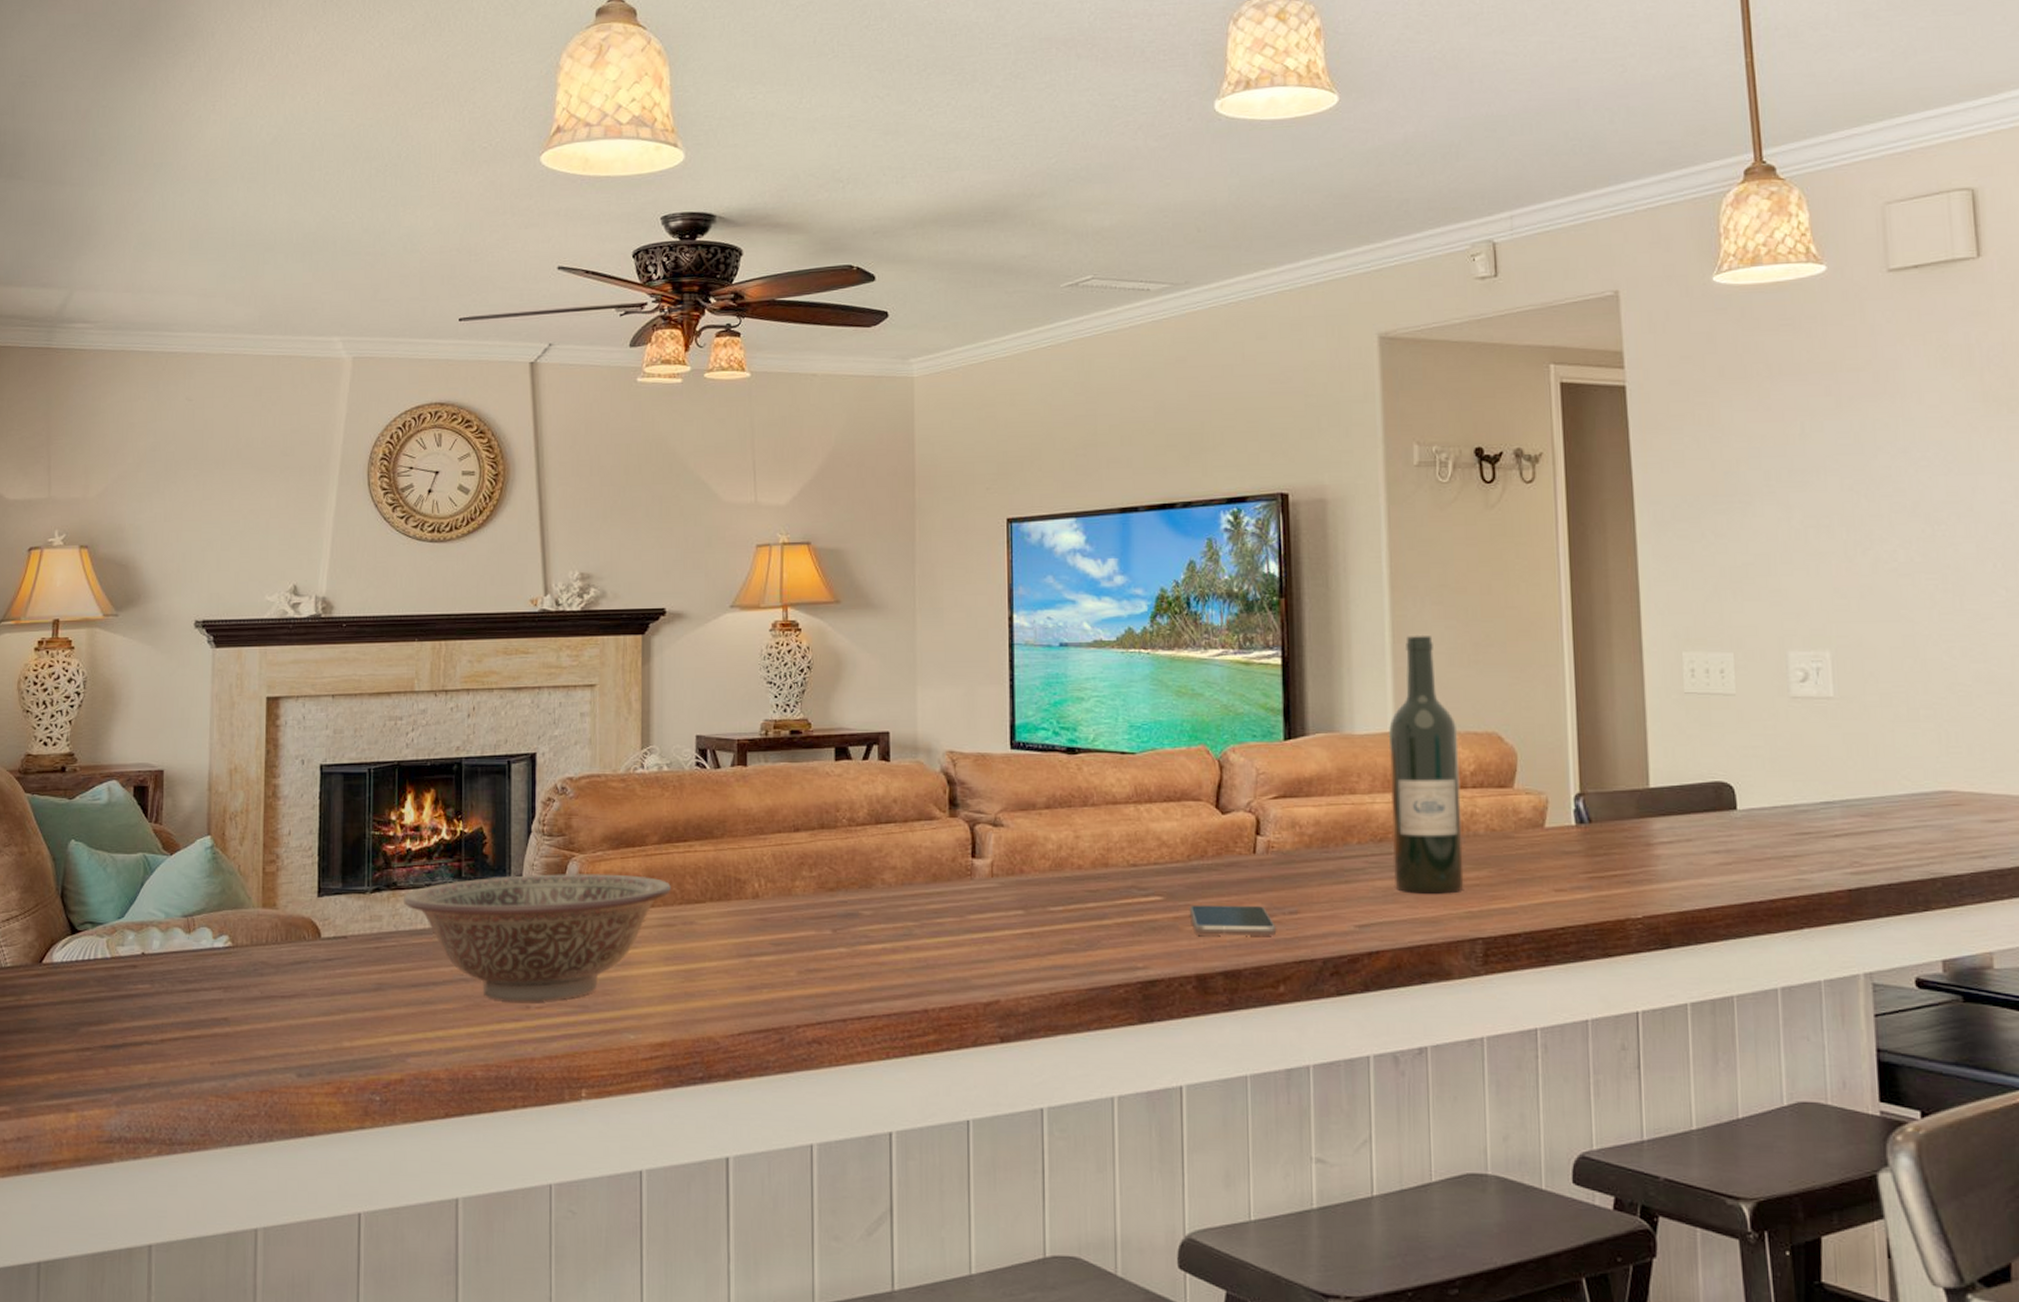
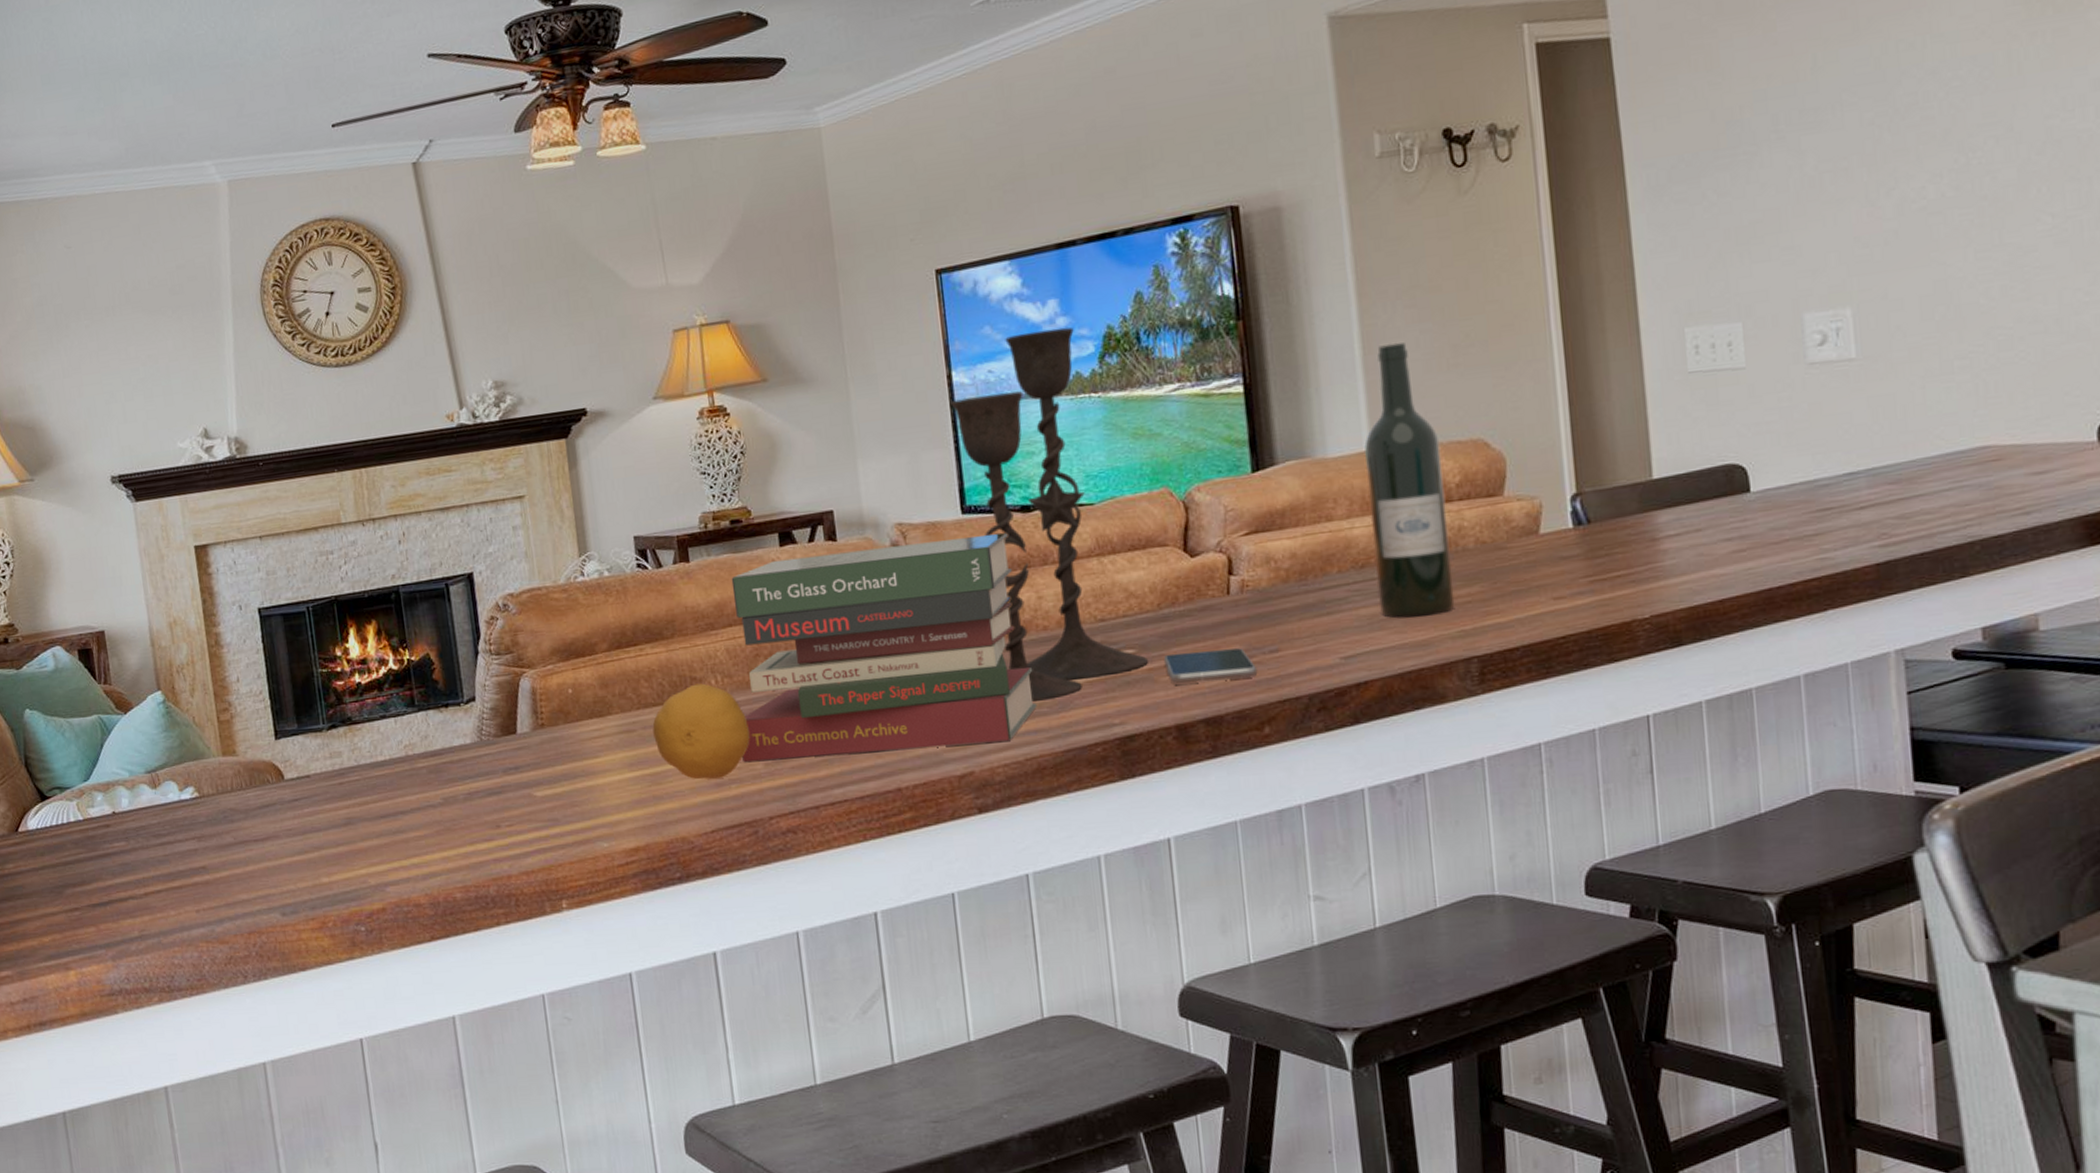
decorative bowl: present [404,874,672,1002] -> none [360,685,628,823]
fruit: none [692,885,786,981] -> present [652,683,750,780]
books: none [777,772,1066,973] -> present [731,533,1037,763]
candlestick: none [1010,585,1174,937] -> present [951,327,1148,701]

